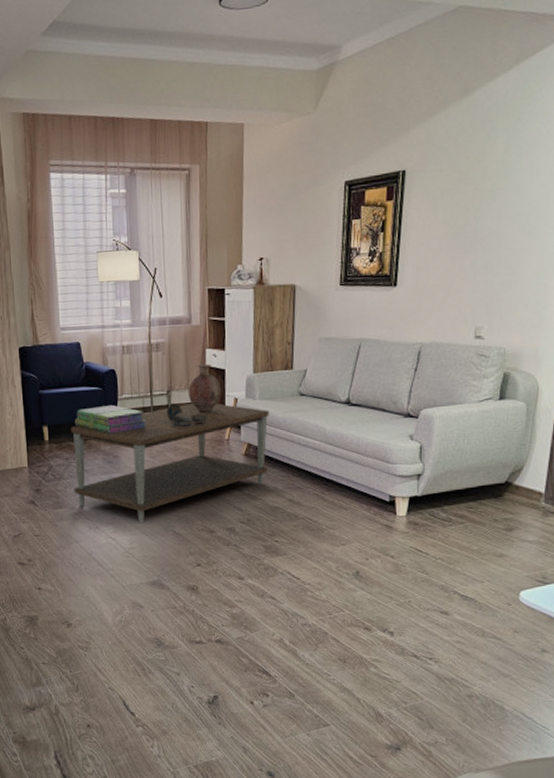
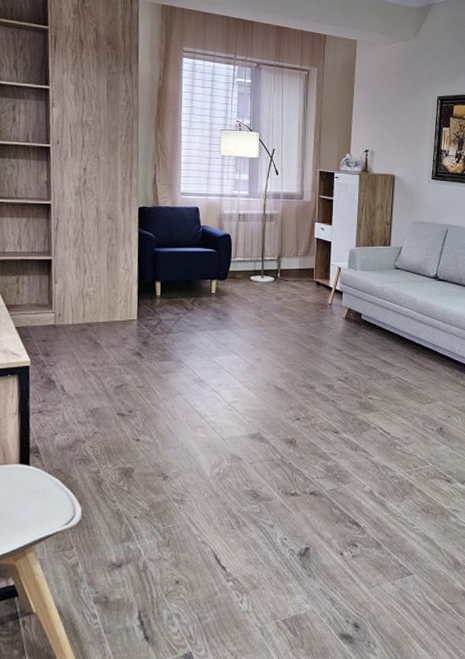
coffee table: present [71,403,269,523] -> none [181,270,368,378]
stack of books: present [74,404,147,434] -> none [187,266,257,293]
decorative bowl: present [166,403,209,429] -> none [276,269,315,292]
vase: present [188,363,221,412] -> none [297,235,327,278]

